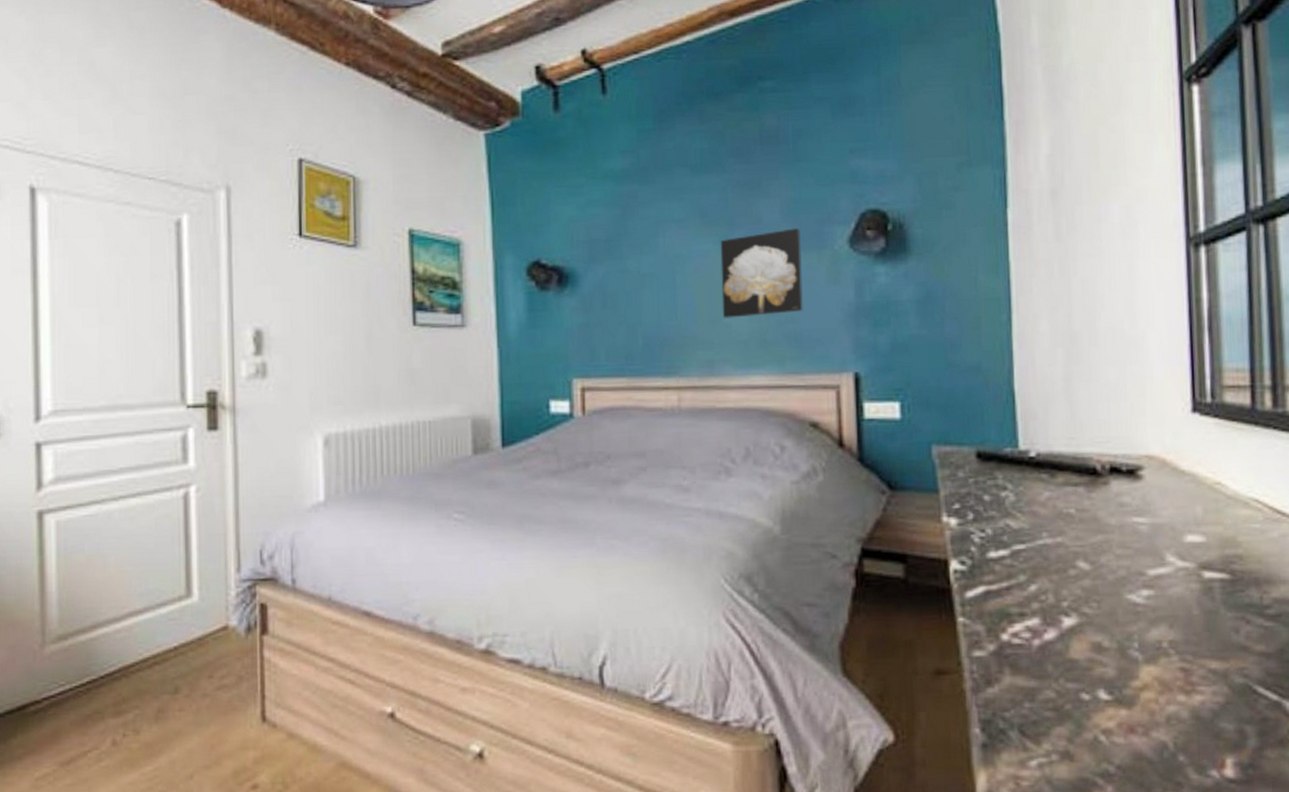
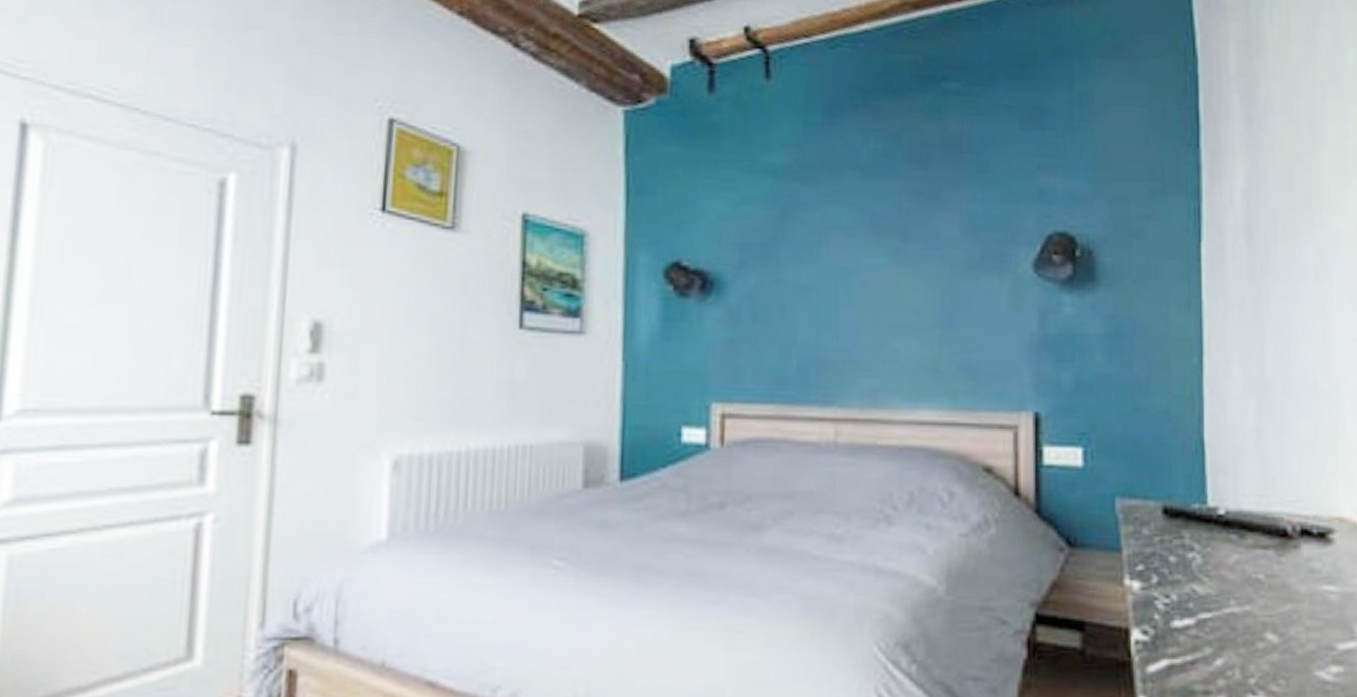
wall art: present [720,228,803,318] -> none [890,246,981,343]

